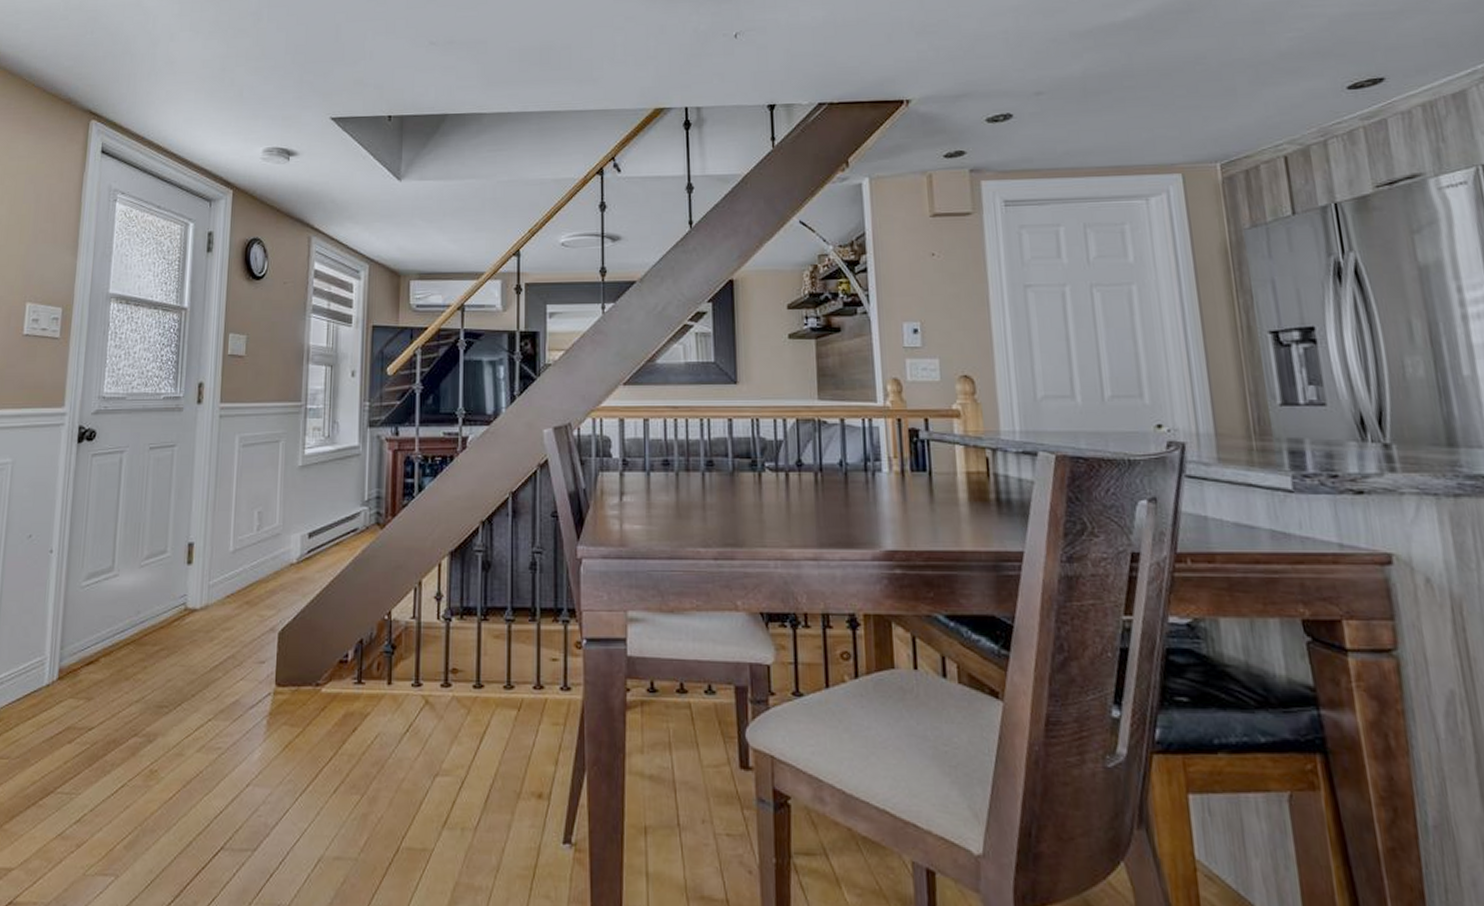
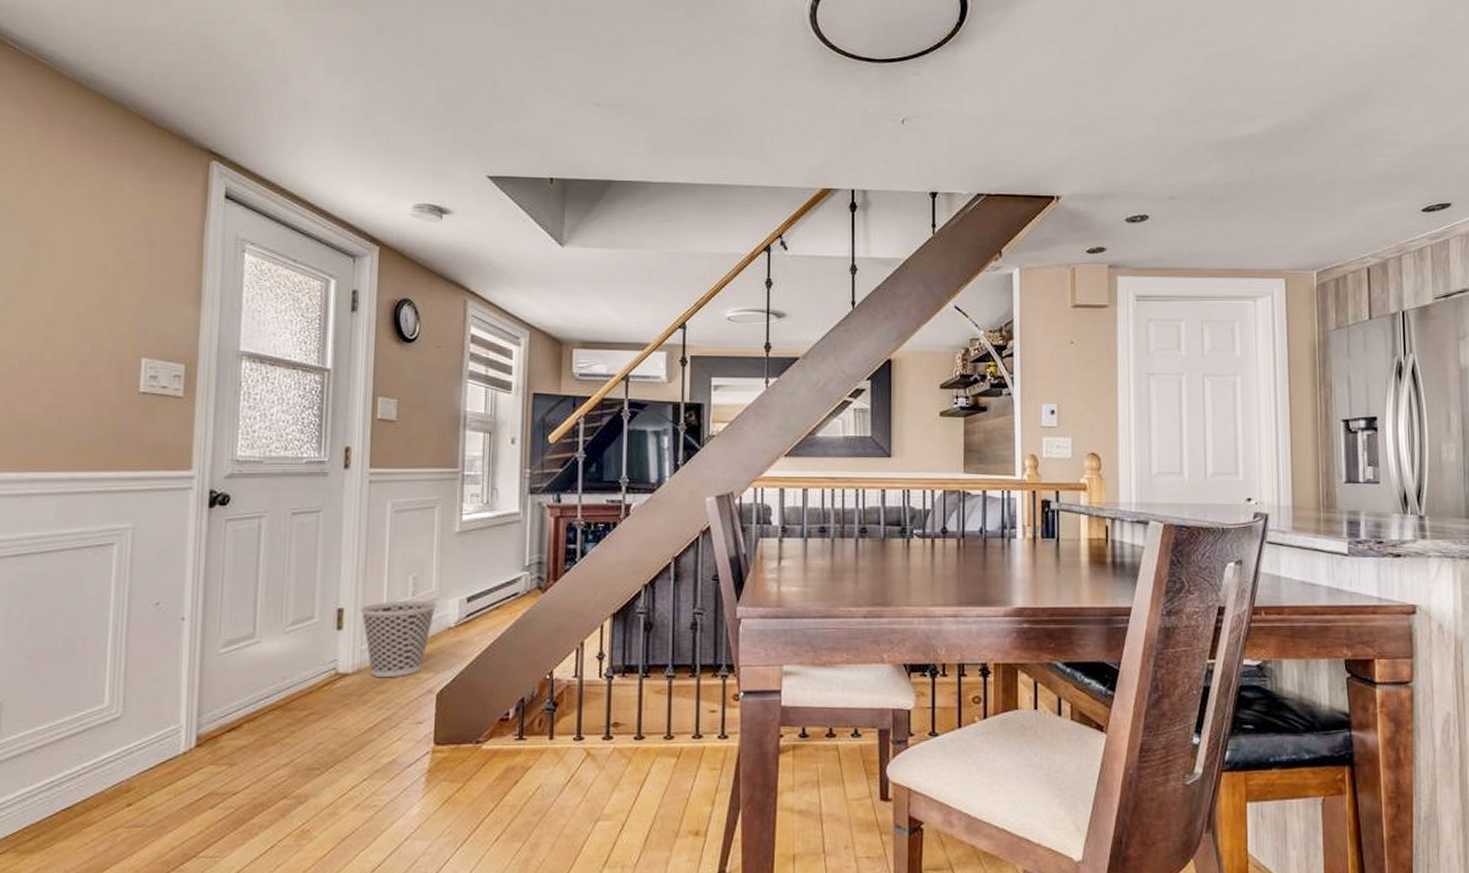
wastebasket: none [209,535,281,615] -> present [360,600,438,678]

